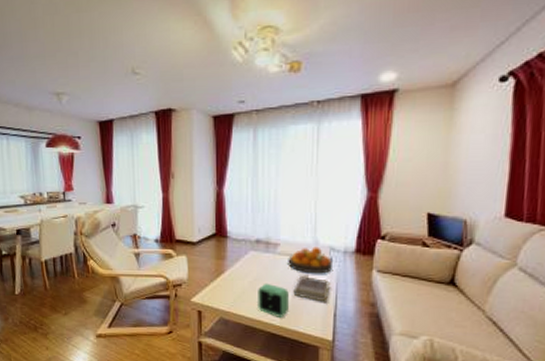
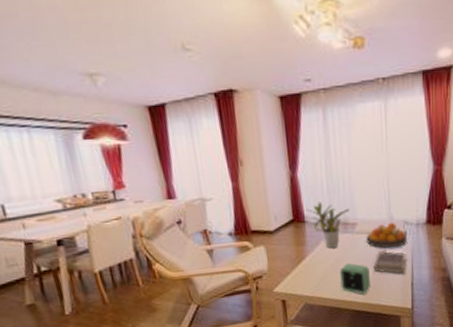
potted plant: none [230,219,273,266] -> present [307,202,350,248]

